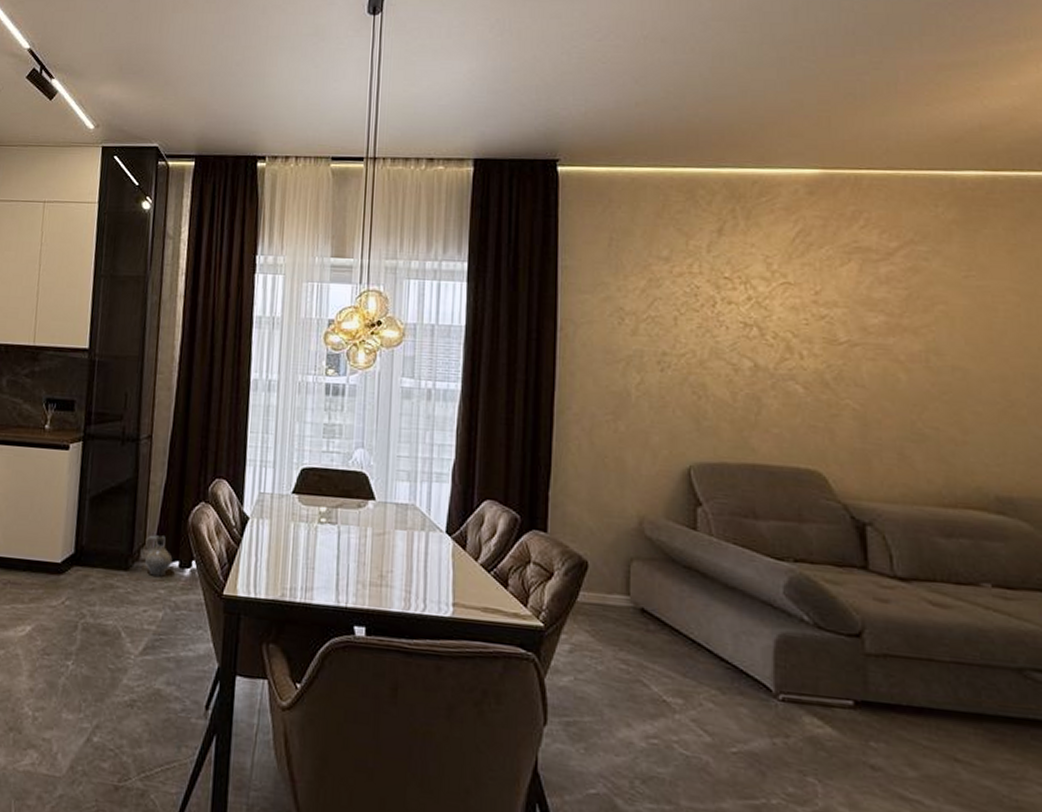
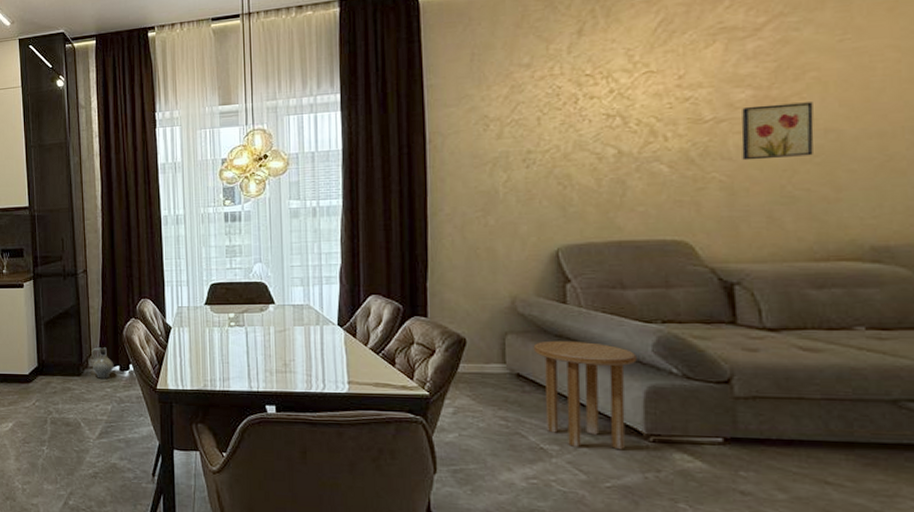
side table: none [660,572,767,709] -> present [533,340,637,450]
wall art: none [874,333,942,393] -> present [741,102,814,161]

